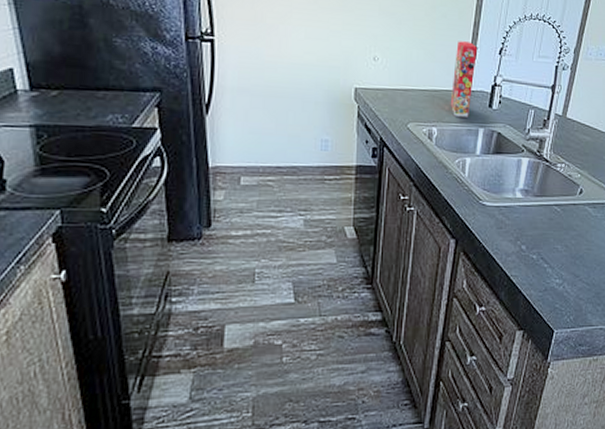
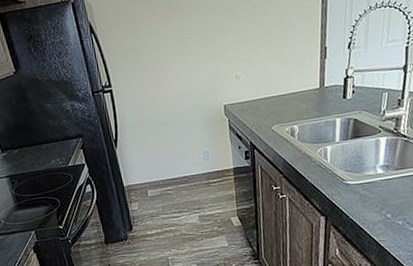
cereal box: present [450,41,477,117] -> none [307,43,327,113]

